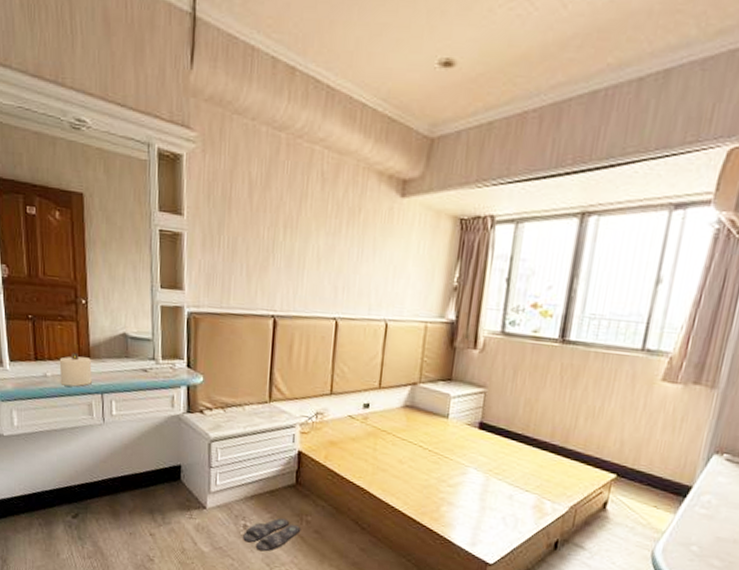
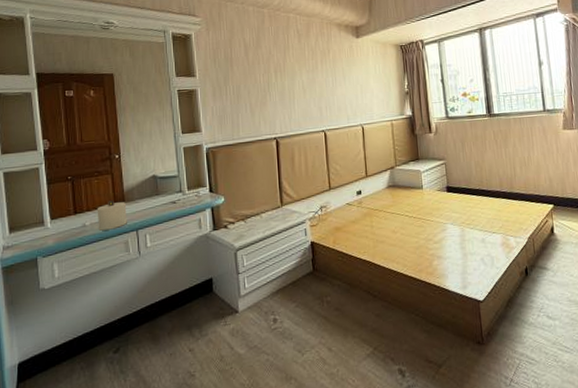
slippers: present [243,518,300,552] -> none [274,304,323,340]

